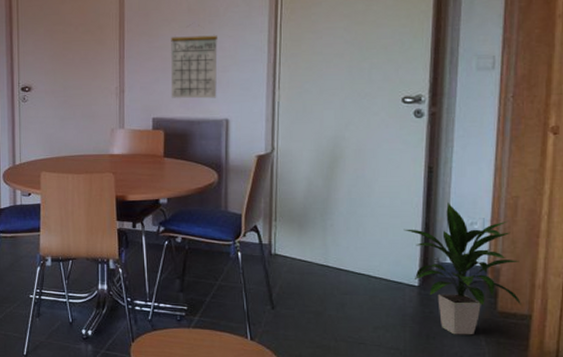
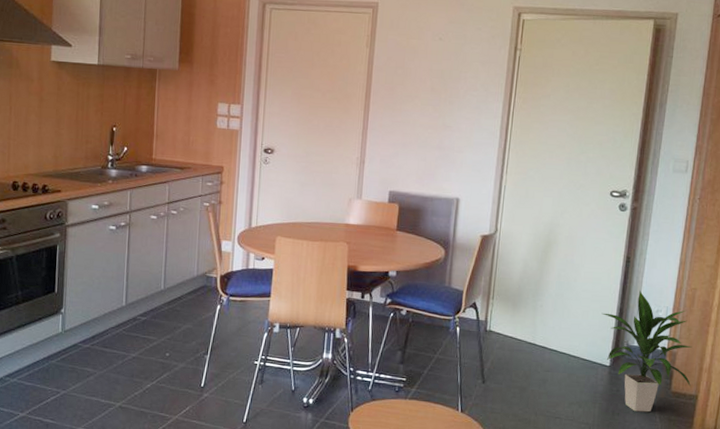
calendar: present [170,25,217,99] -> none [408,104,456,177]

